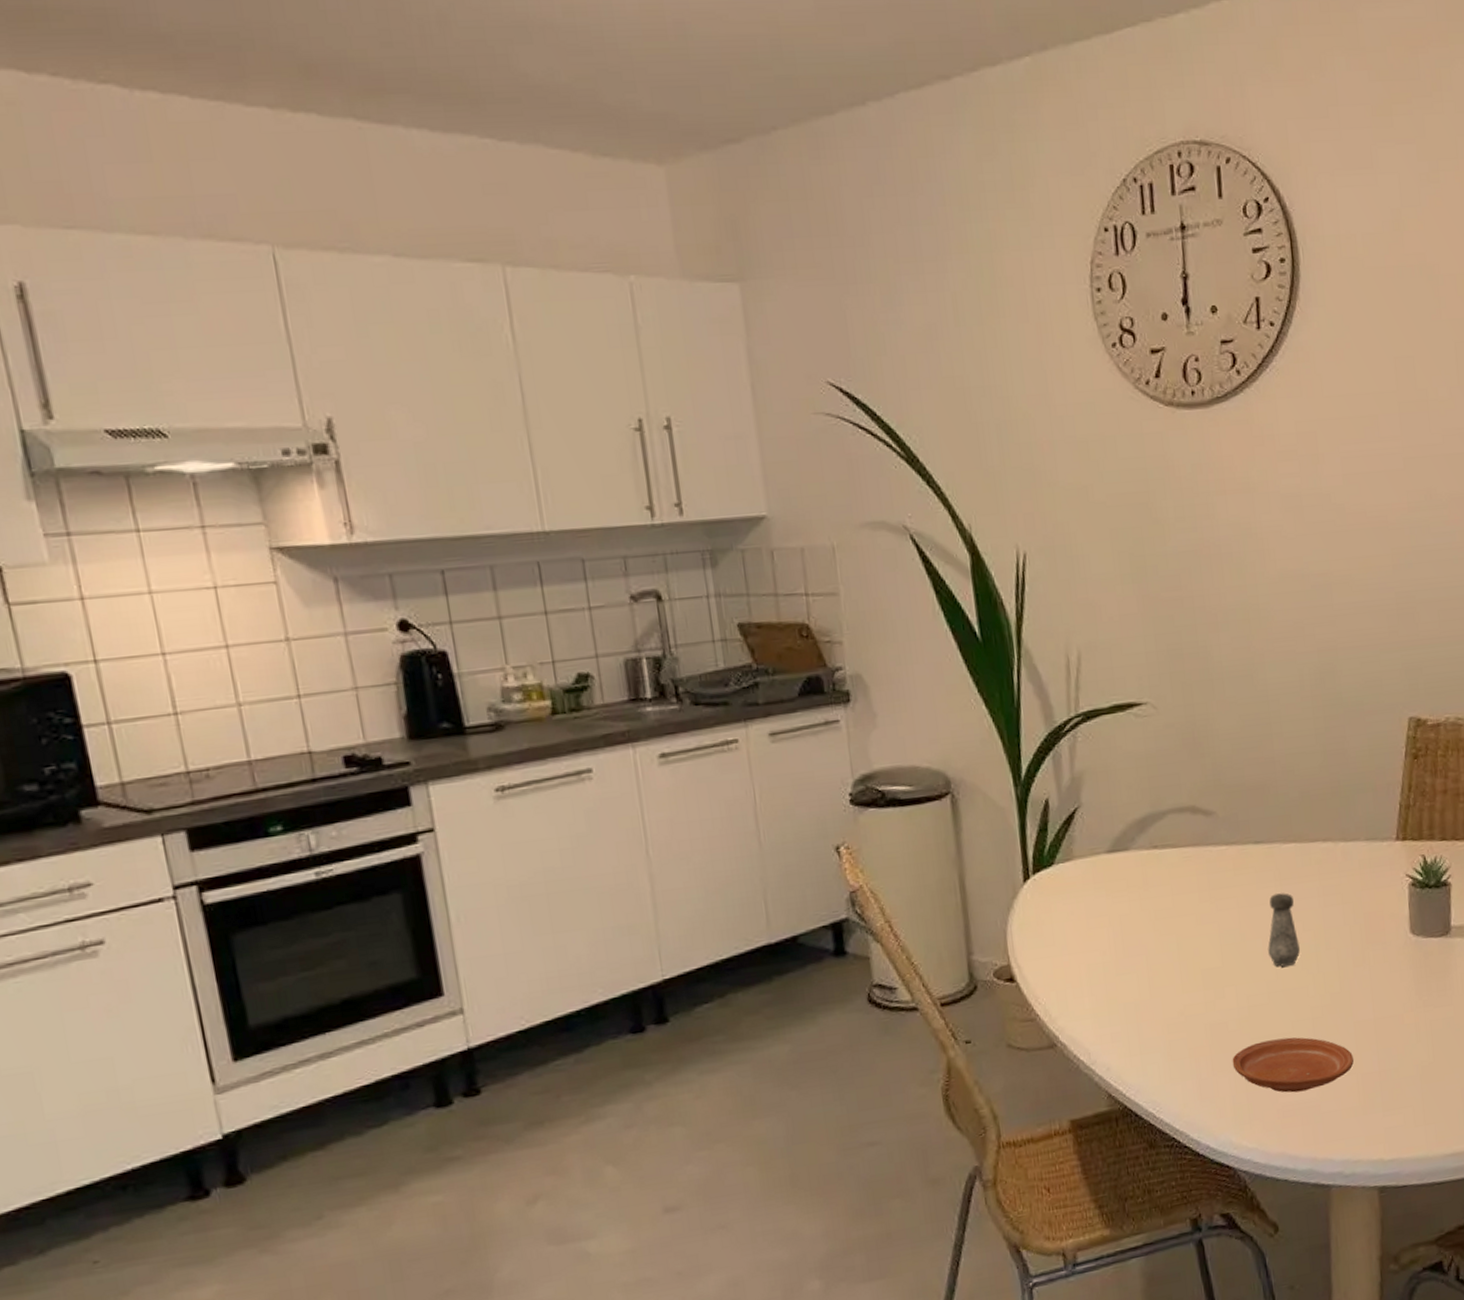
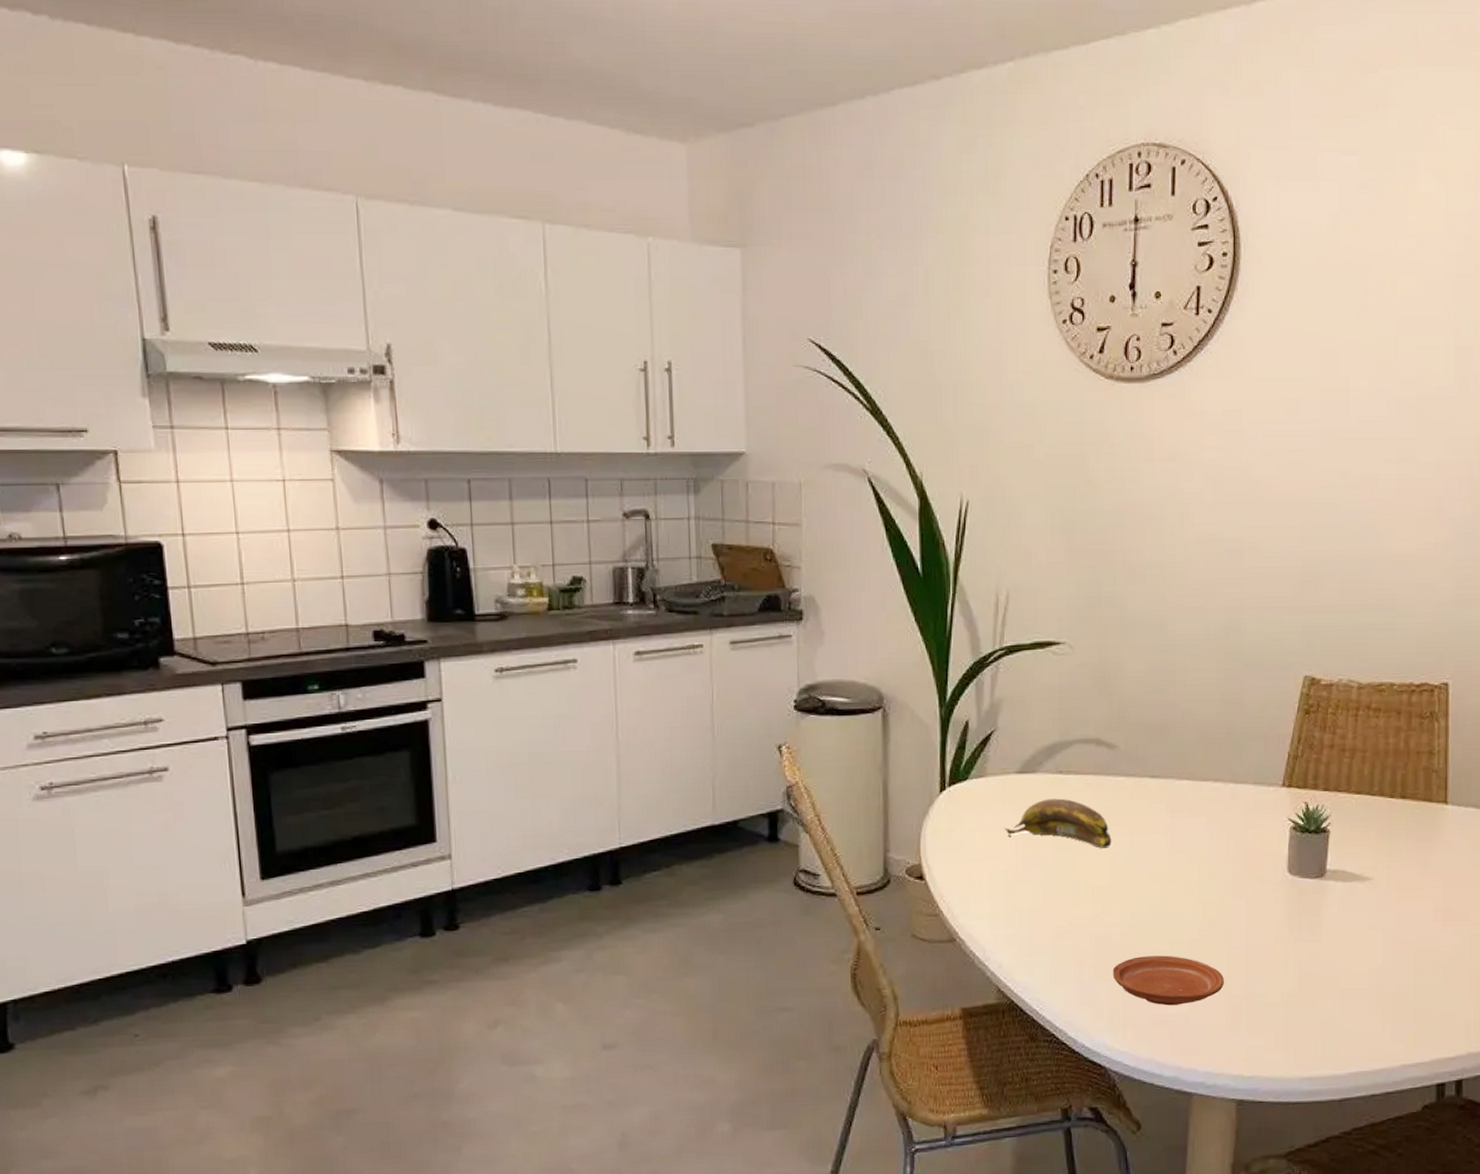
banana: none [1099,876,1219,927] -> present [1005,798,1112,848]
salt shaker: present [1268,893,1301,967] -> none [1154,824,1185,891]

